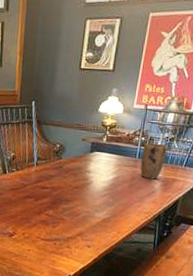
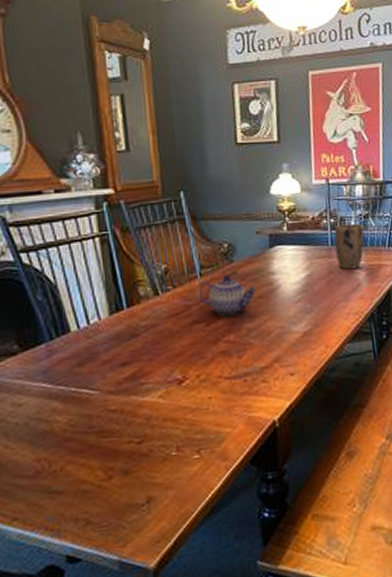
teapot: none [33,168,75,197] -> present [199,275,257,316]

